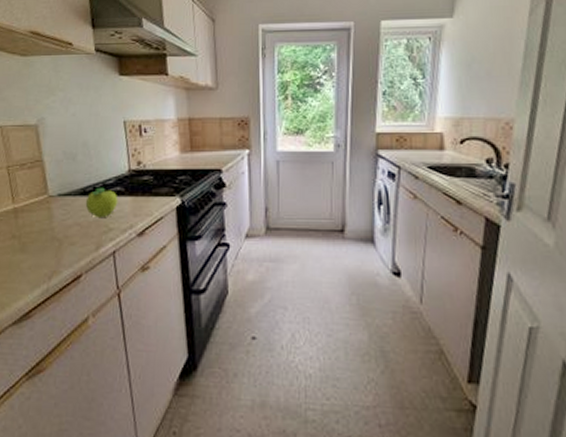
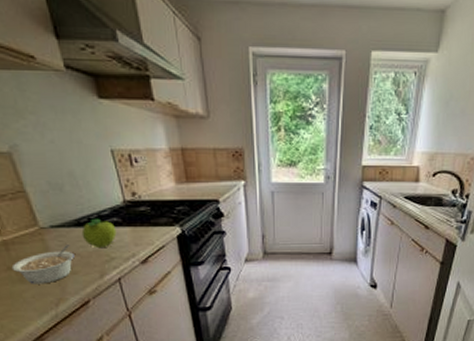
legume: none [16,214,75,255] -> present [11,245,75,284]

